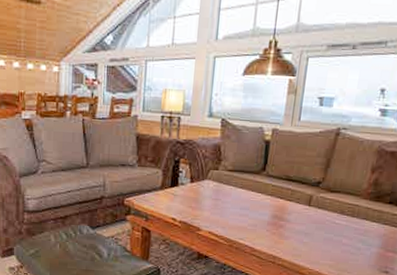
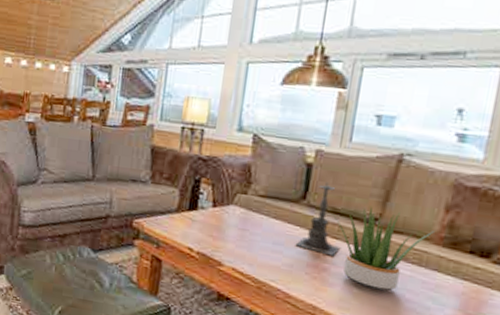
candle holder: none [258,155,294,215] -> present [295,182,341,257]
potted plant: none [286,172,364,239] -> present [332,206,435,291]

